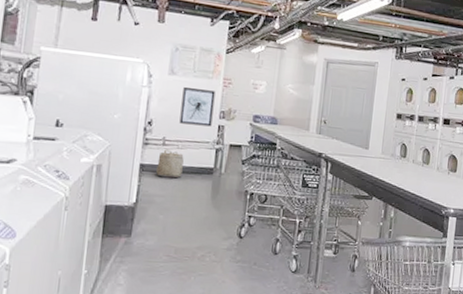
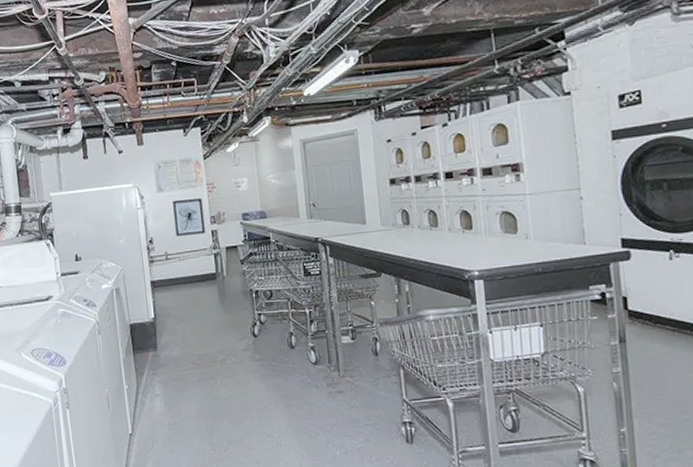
basket: present [156,149,184,179] -> none [164,263,189,290]

